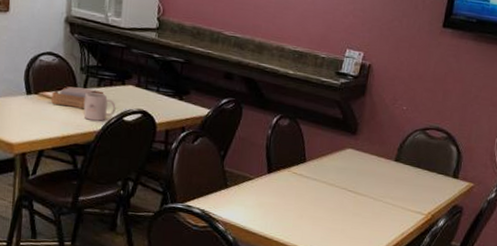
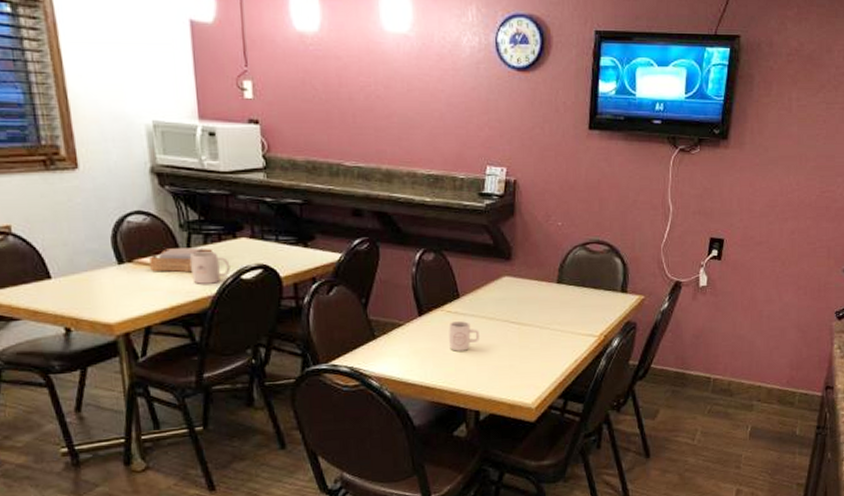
mug: none [290,182,319,210] -> present [449,321,479,351]

